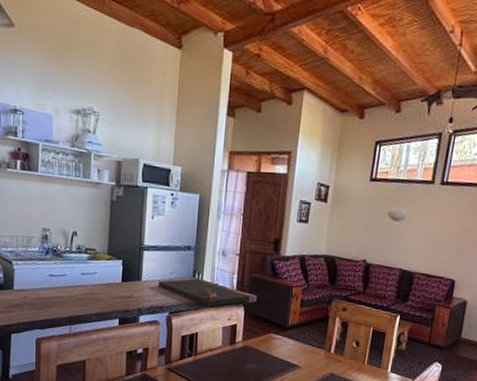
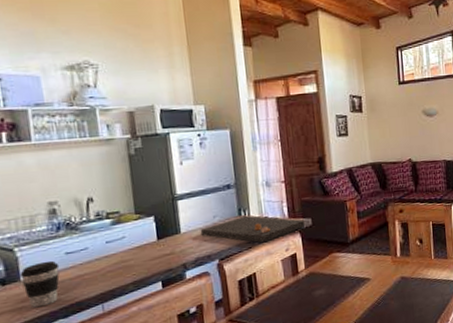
coffee cup: none [14,277,43,315] -> present [20,260,60,308]

